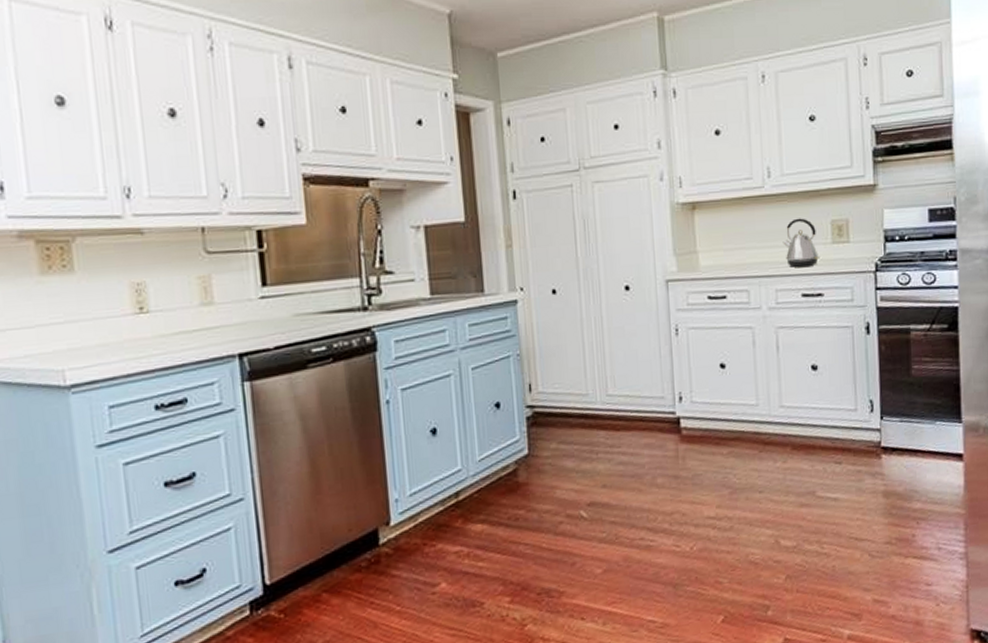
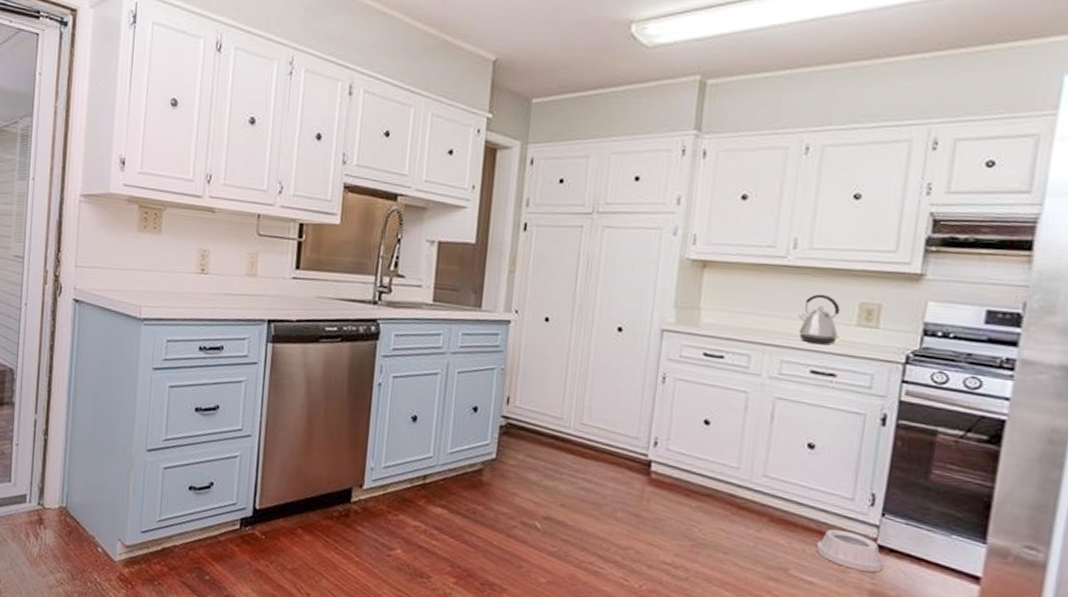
pet bowl: none [834,441,890,476] -> present [815,529,885,573]

